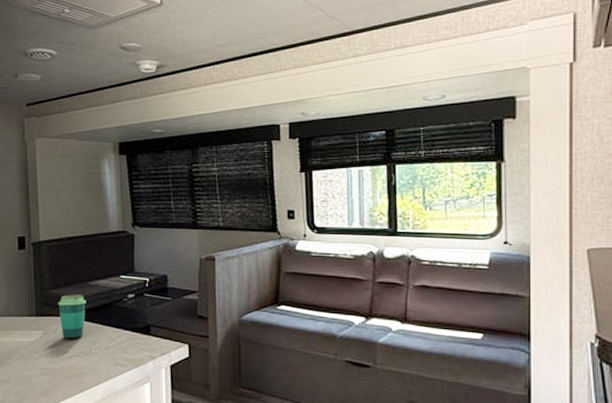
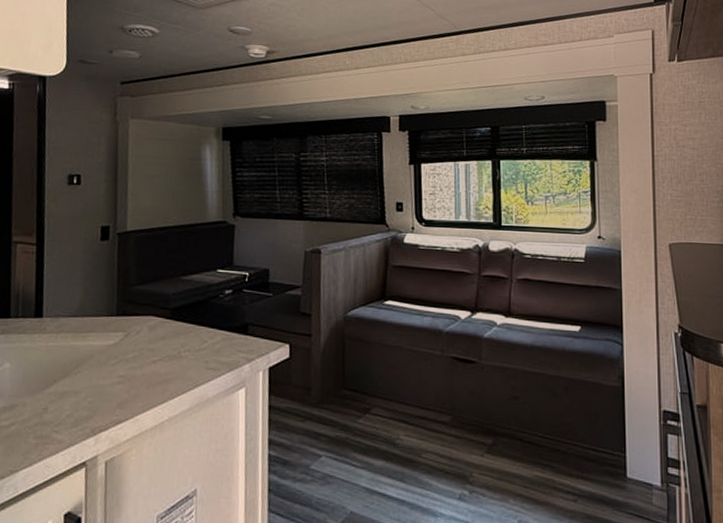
cup: present [58,294,86,340] -> none [144,290,177,342]

